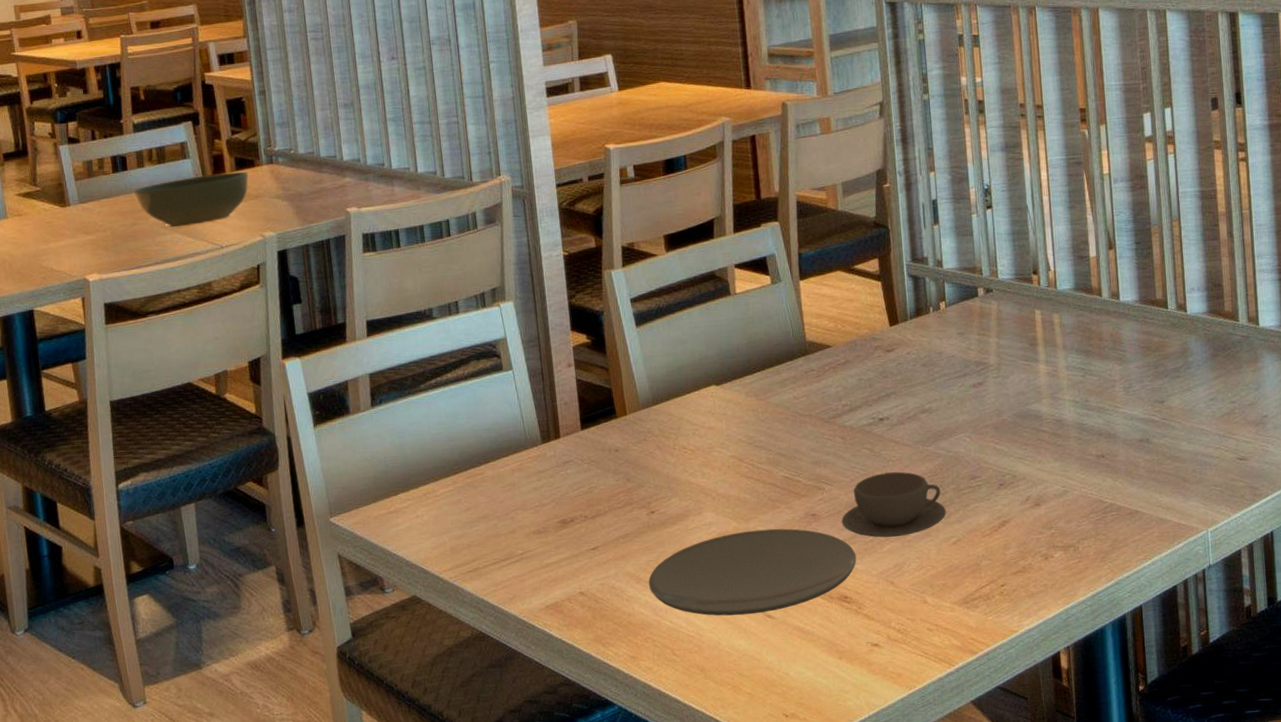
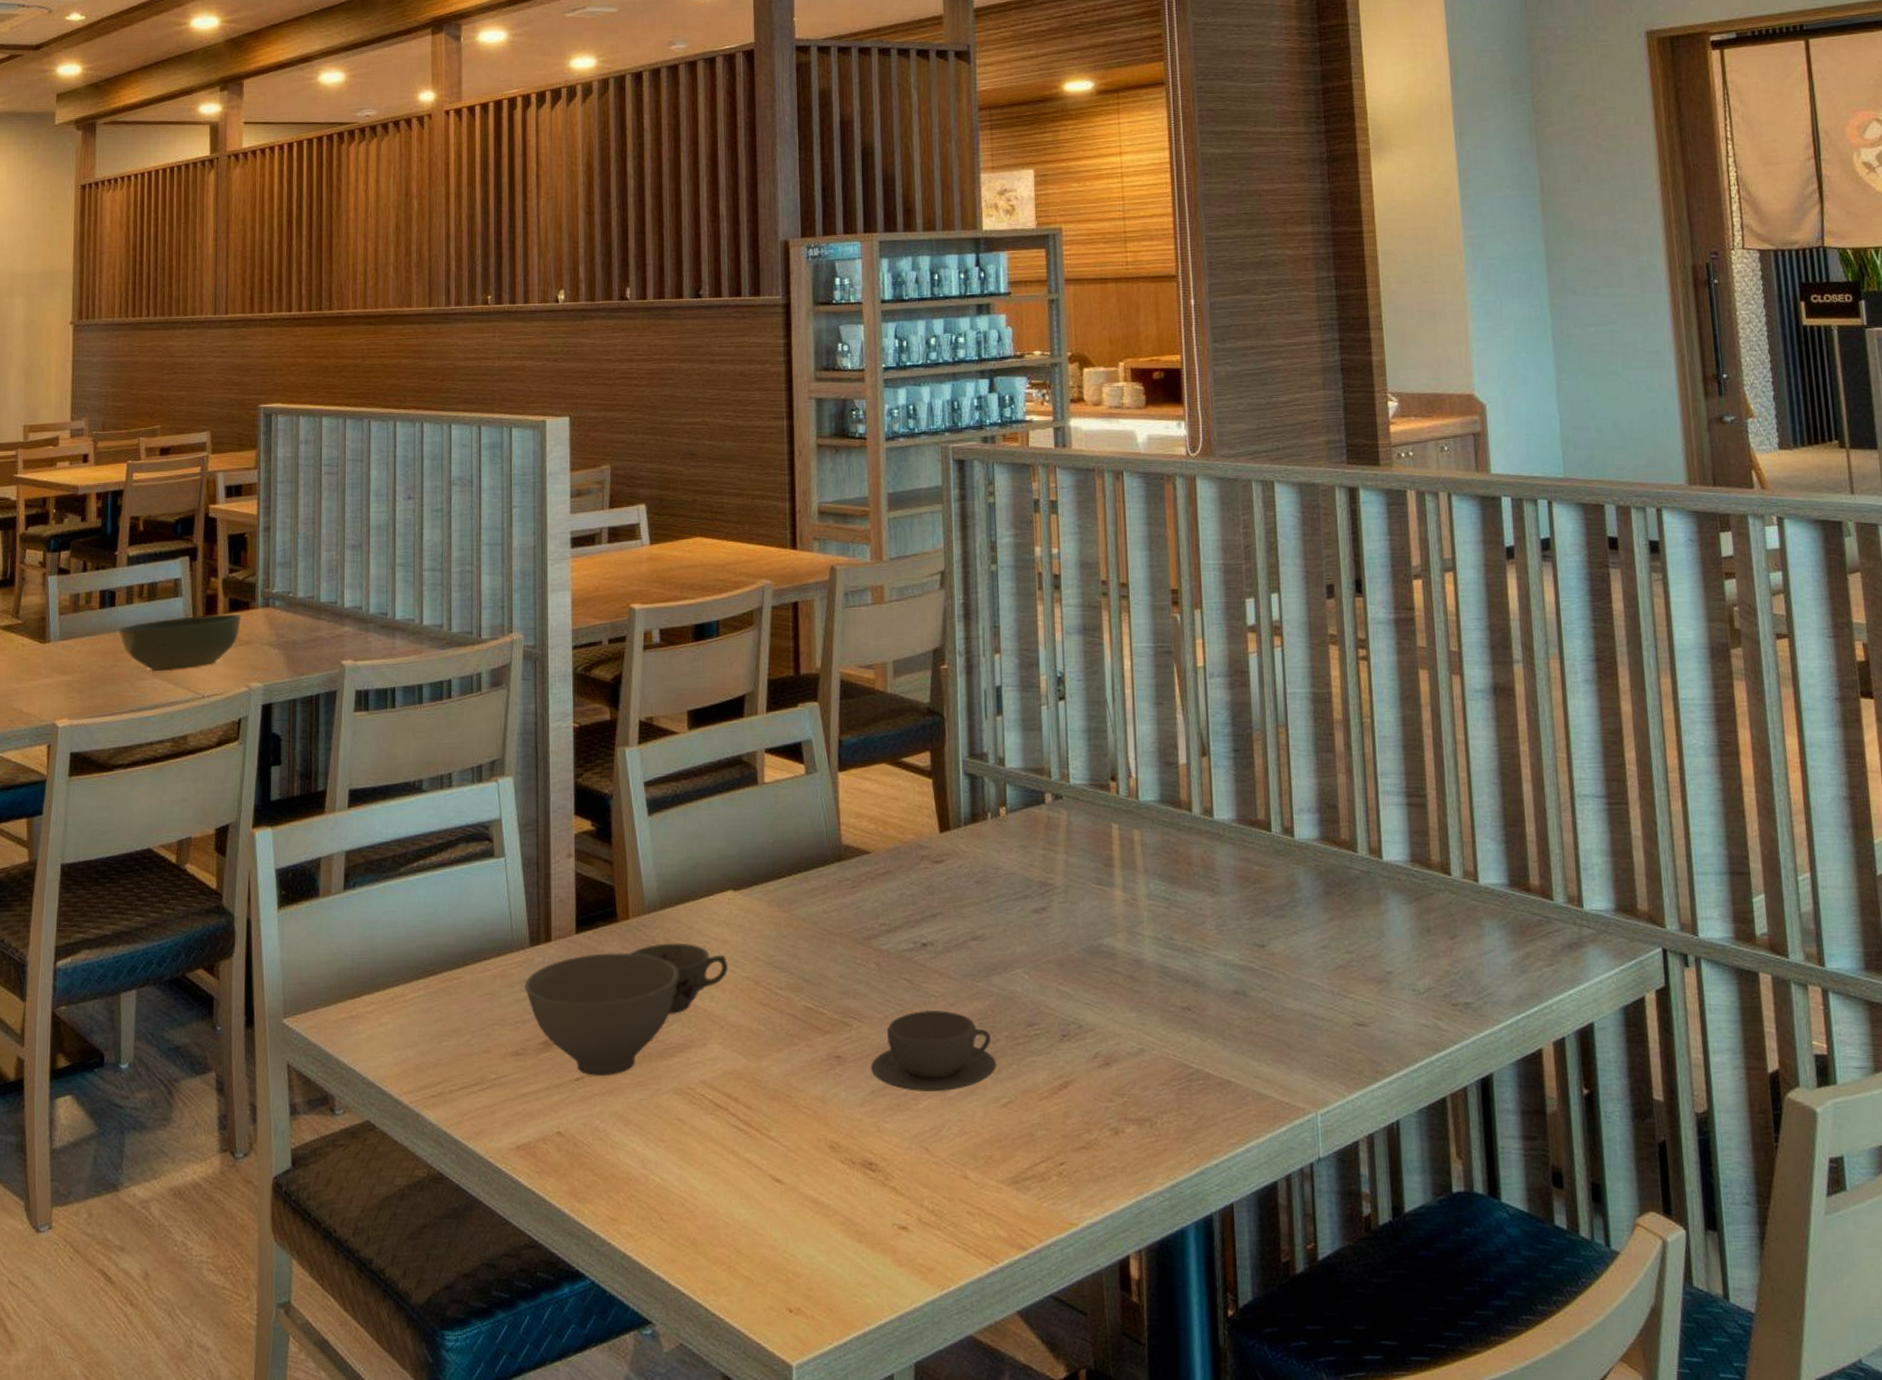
bowl: none [540,443,673,546] -> present [524,952,678,1076]
teacup: none [630,431,716,491] -> present [630,942,729,1014]
plate: present [648,528,857,616] -> none [638,1070,886,1177]

